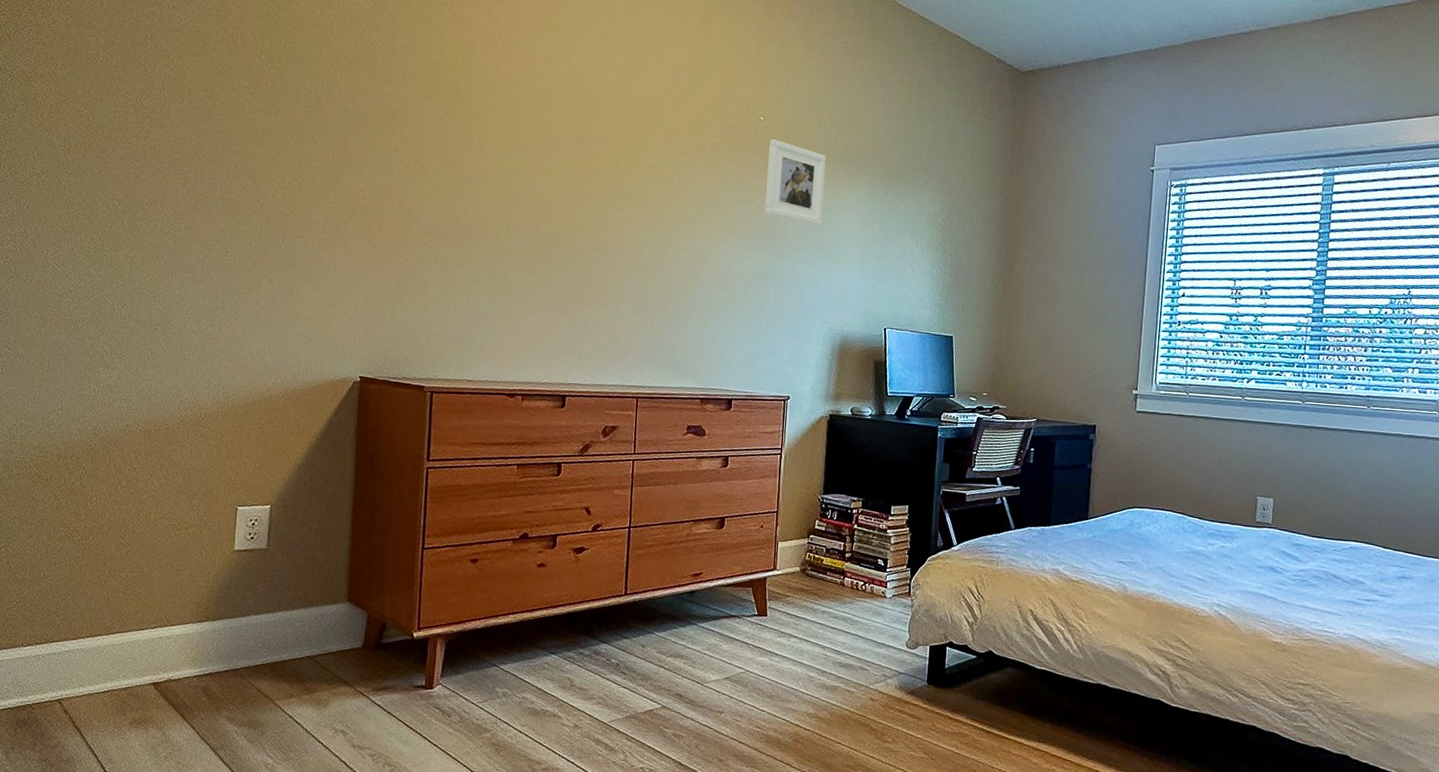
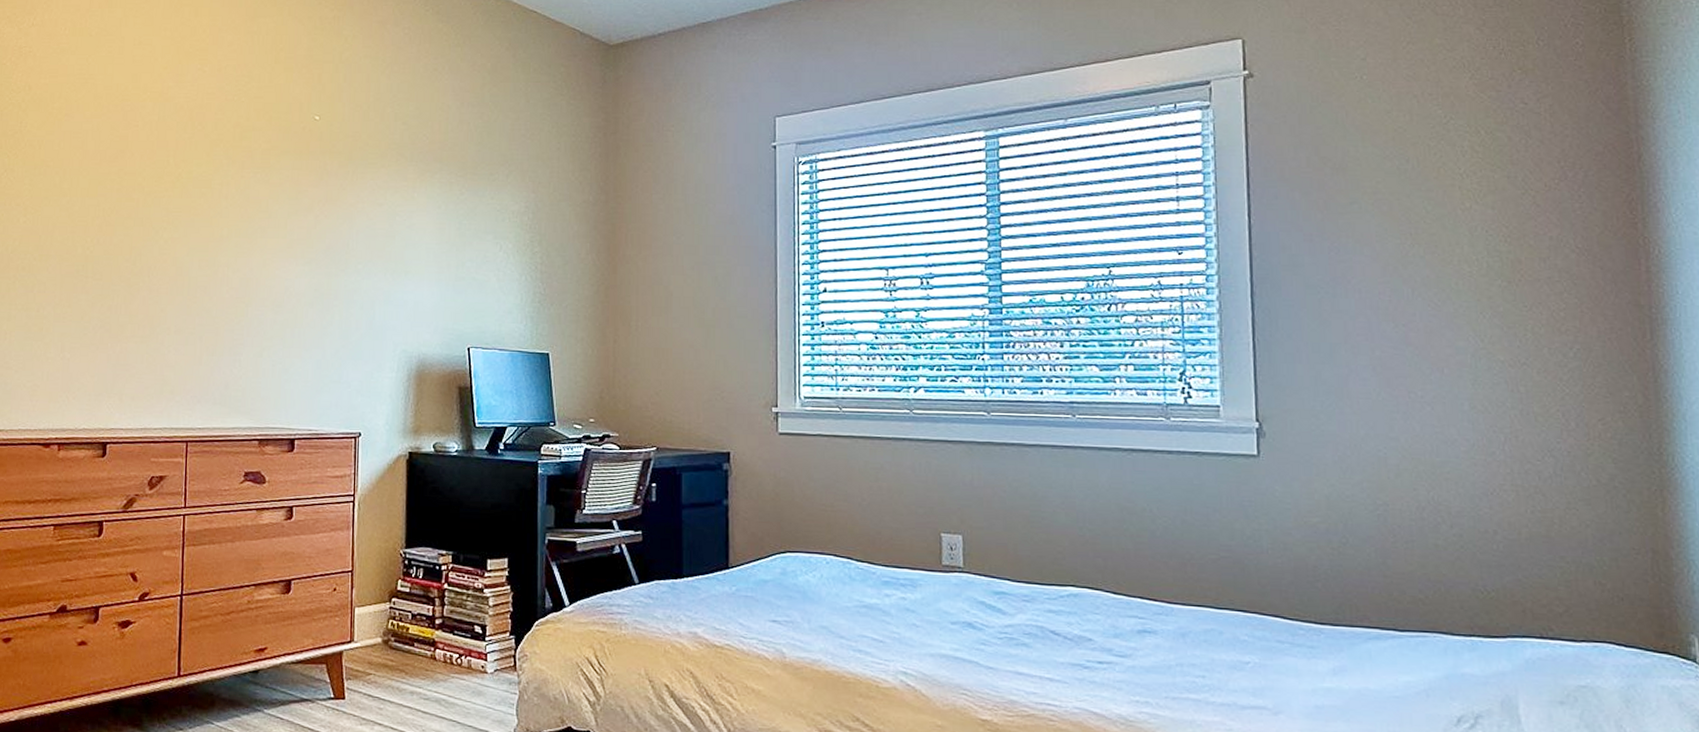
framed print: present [765,139,826,226] -> none [324,140,391,234]

